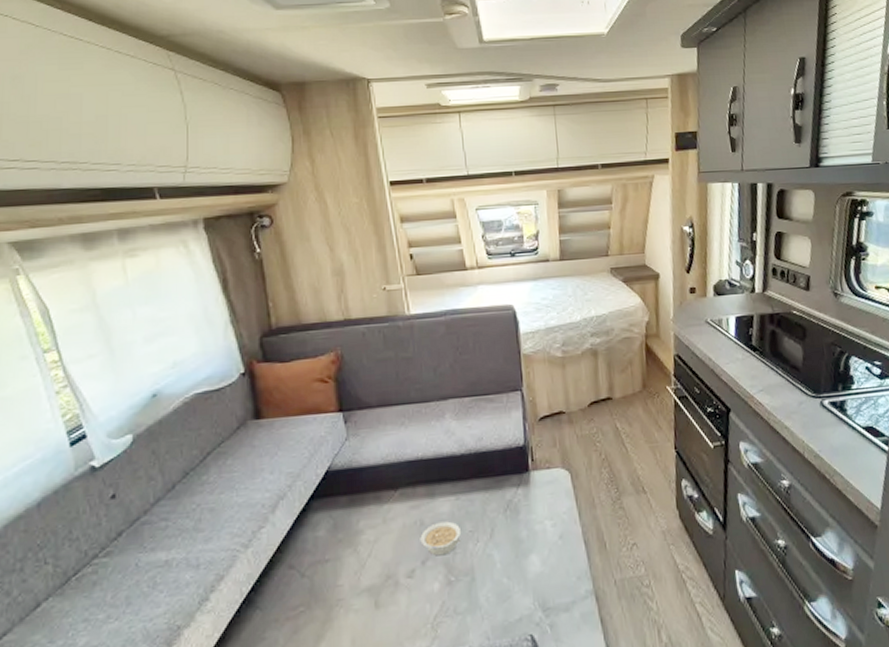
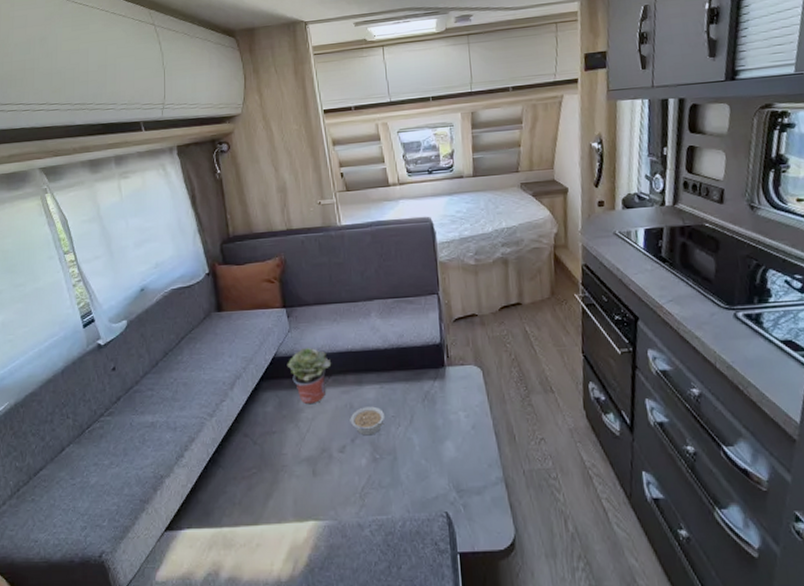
potted plant: none [343,456,399,525] -> present [286,347,332,405]

